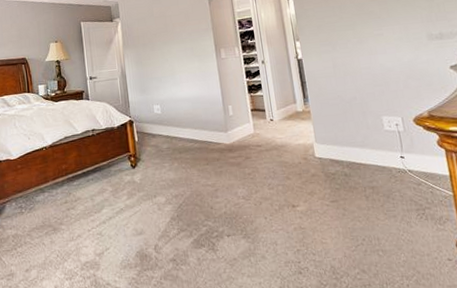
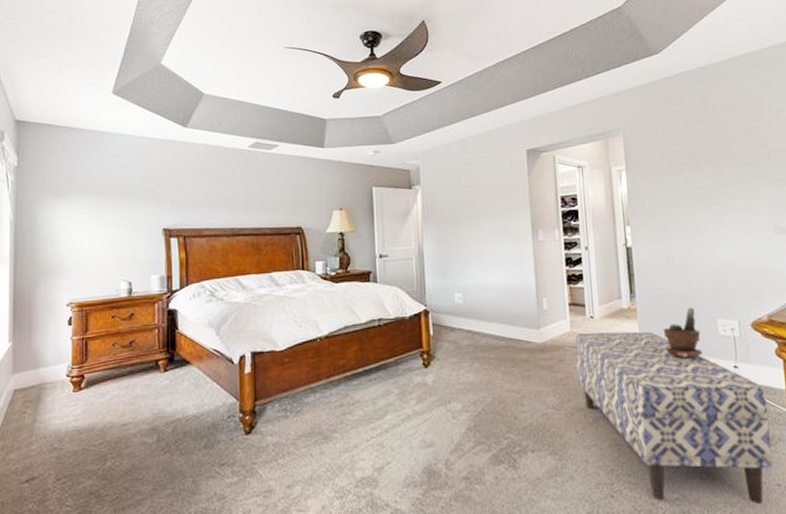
bench: none [259,130,443,277] -> present [575,331,773,505]
potted plant: none [334,107,371,152] -> present [663,307,702,358]

